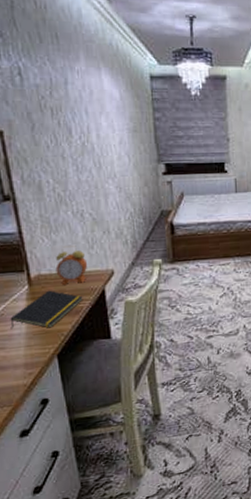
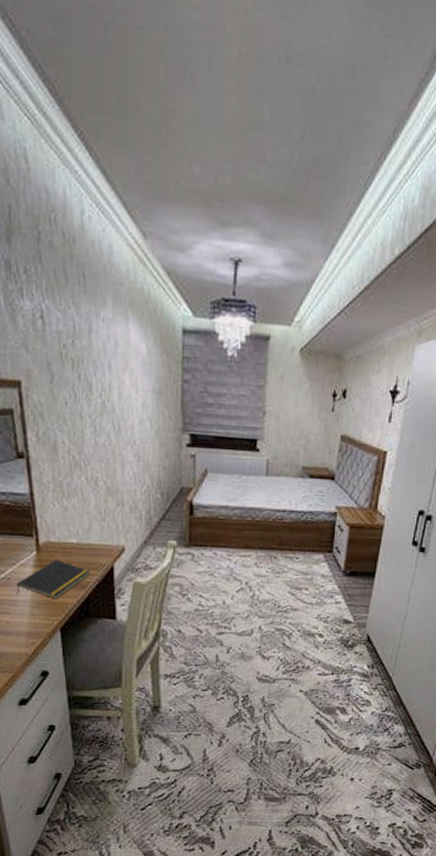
alarm clock: present [55,246,88,285] -> none [65,515,99,556]

